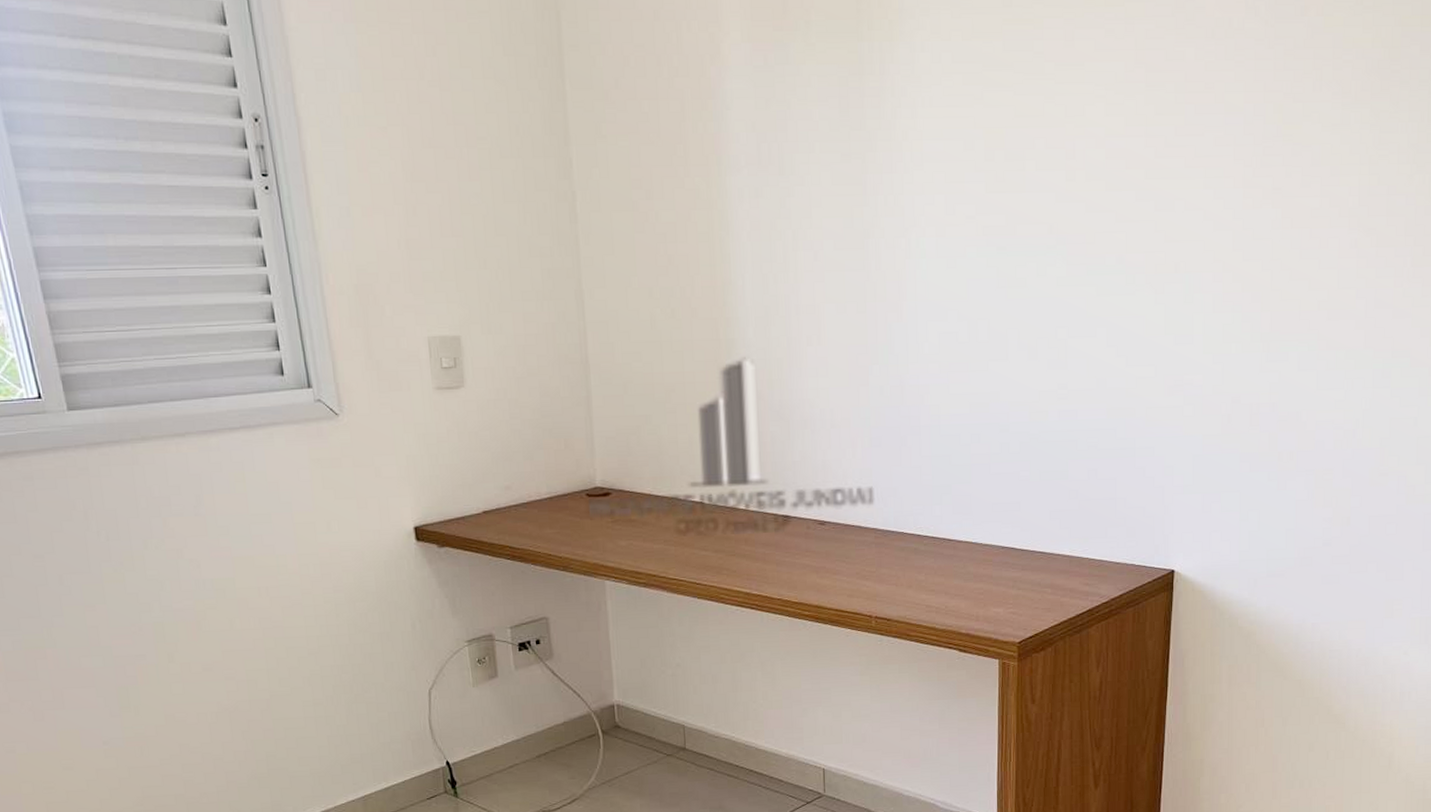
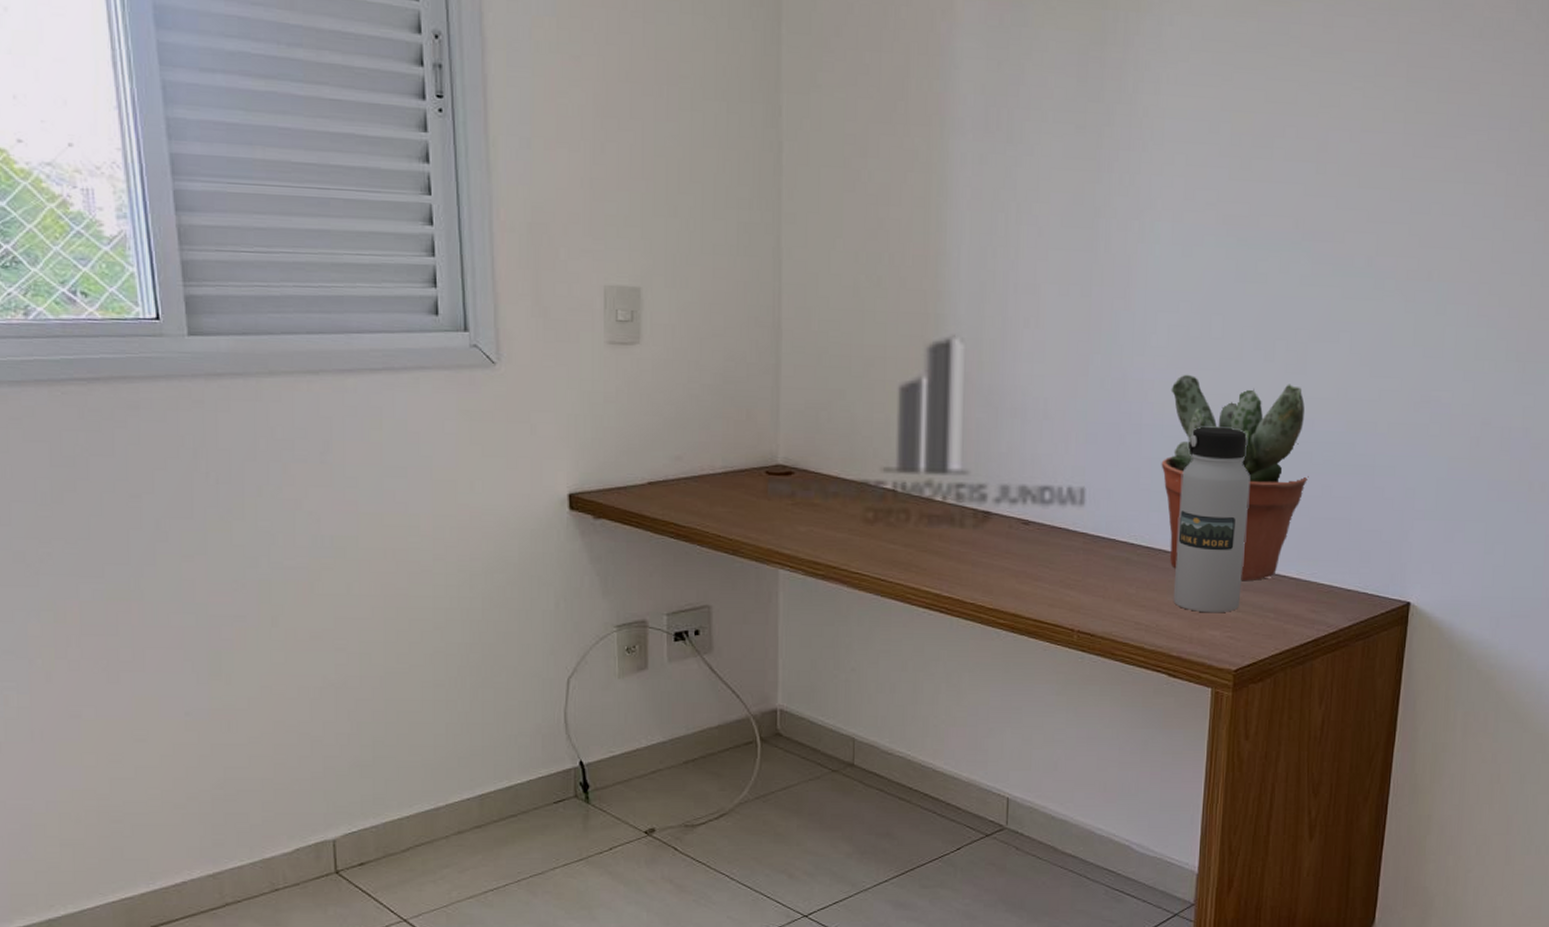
potted cactus: none [940,377,1076,561] -> present [1161,374,1309,580]
water bottle: none [959,423,1022,593] -> present [1173,426,1251,613]

